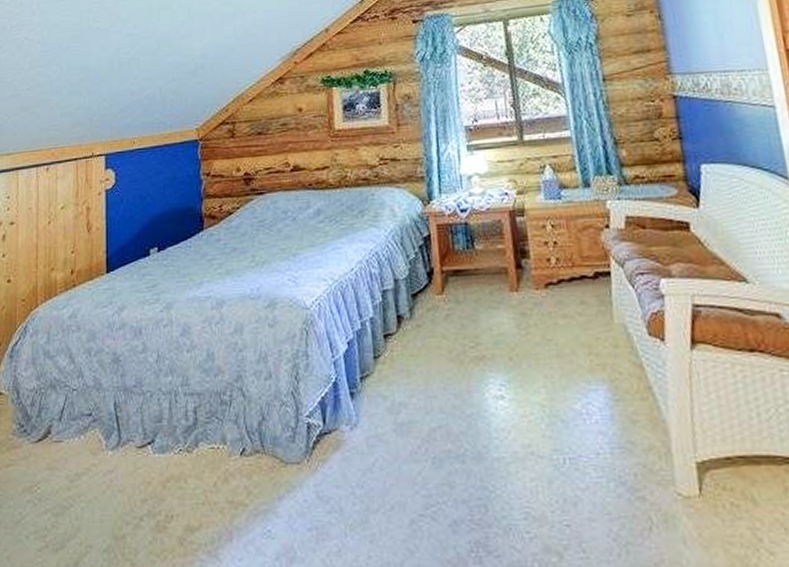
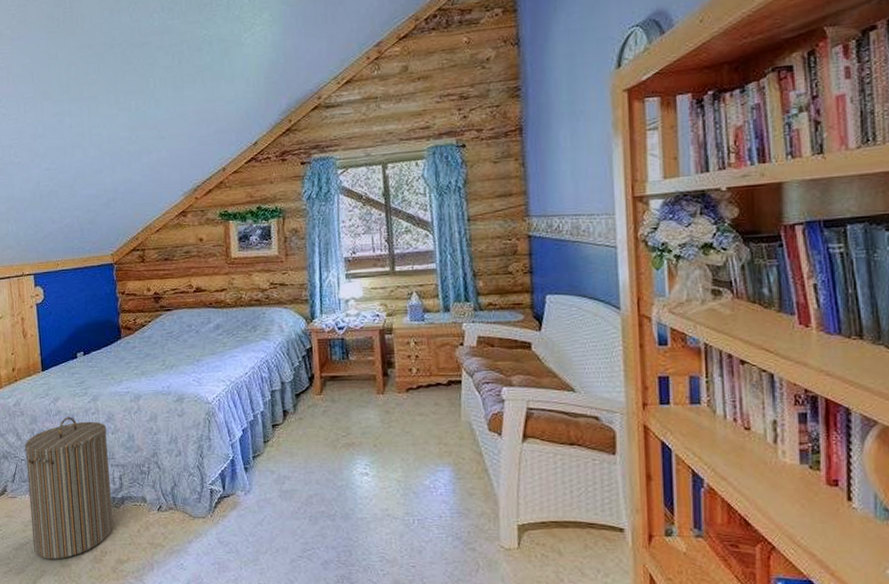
laundry hamper: none [78,330,184,529] -> present [25,417,114,560]

